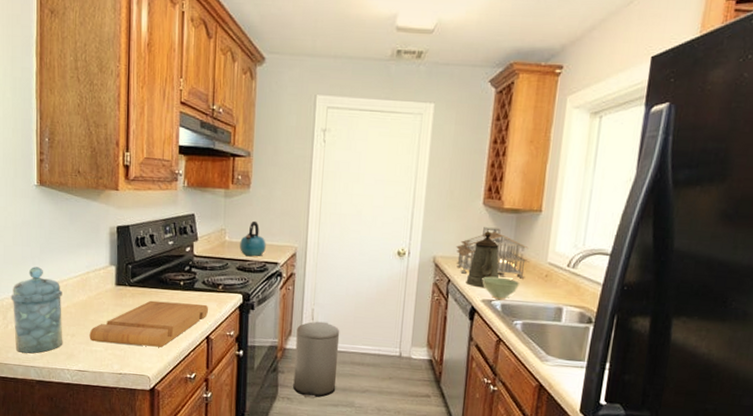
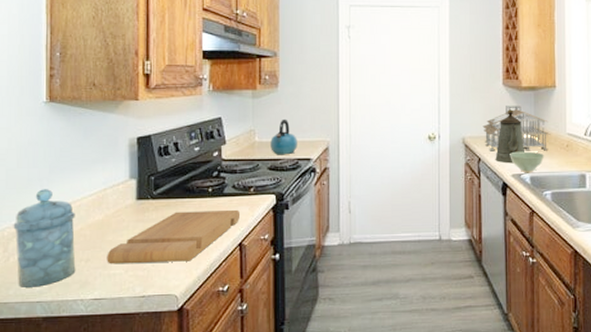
pedal bin: present [293,321,340,398] -> none [334,213,379,295]

